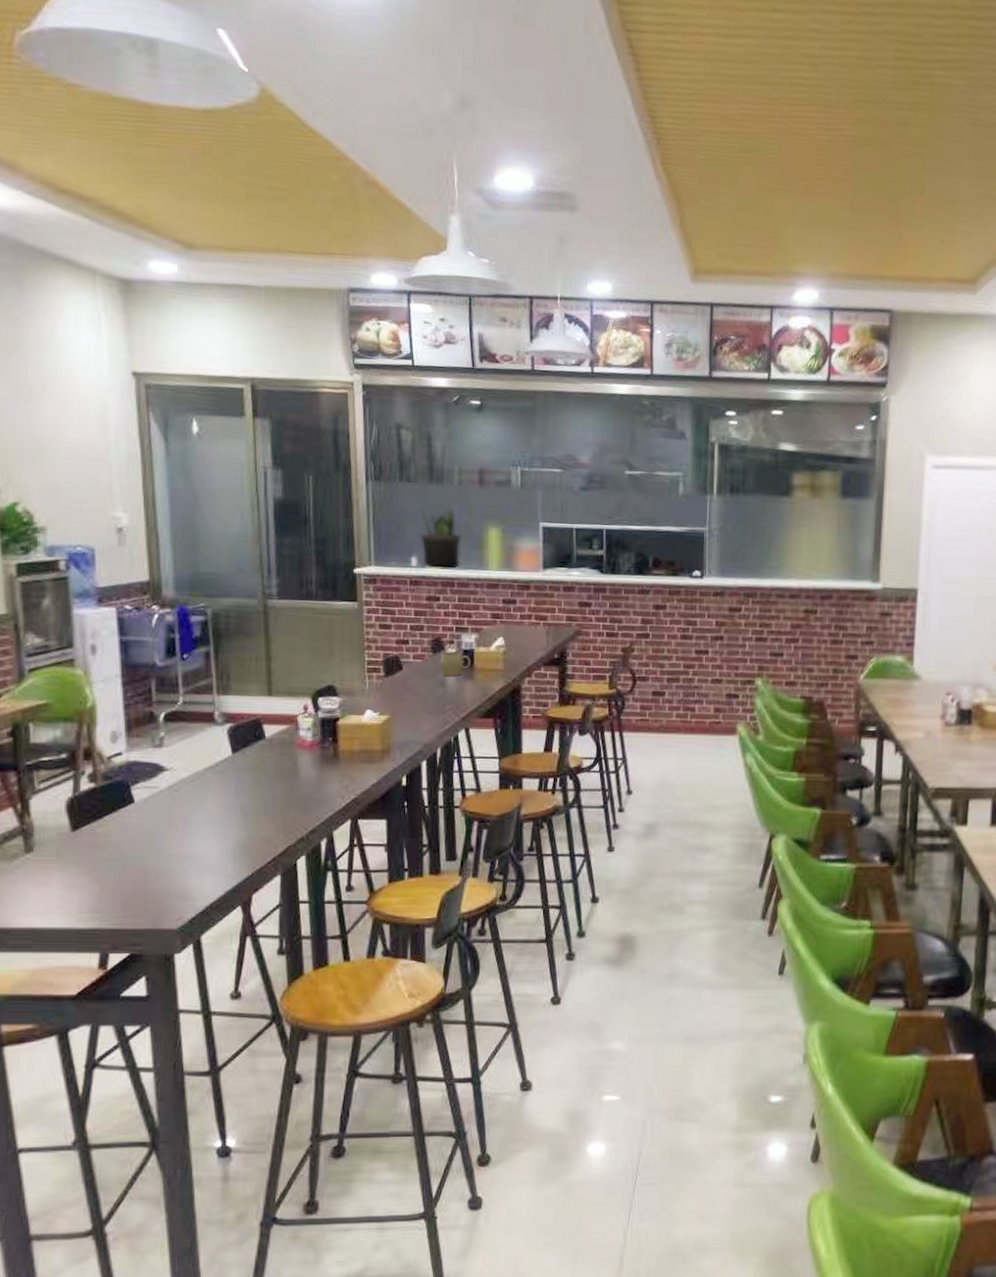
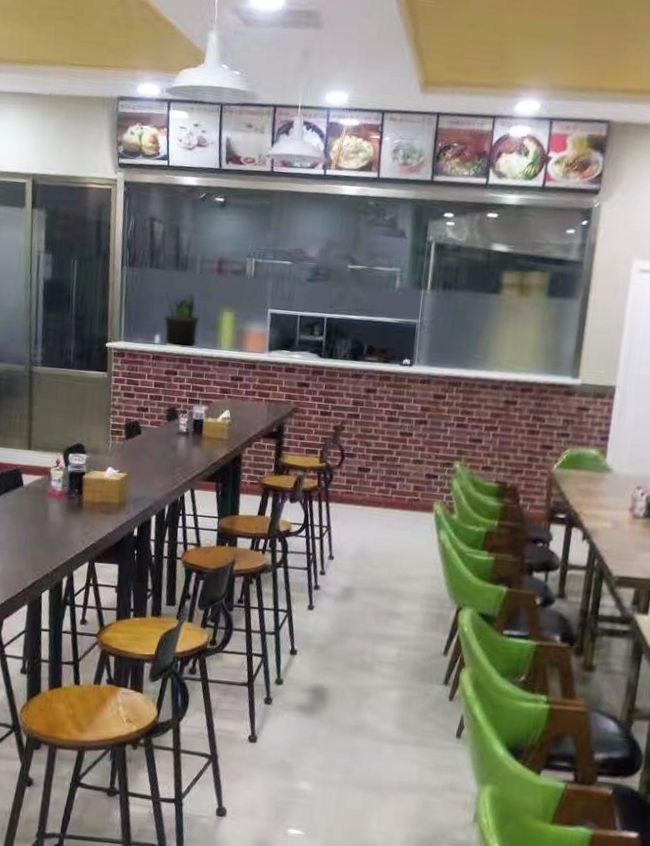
mug: present [440,651,471,676] -> none [173,420,200,443]

